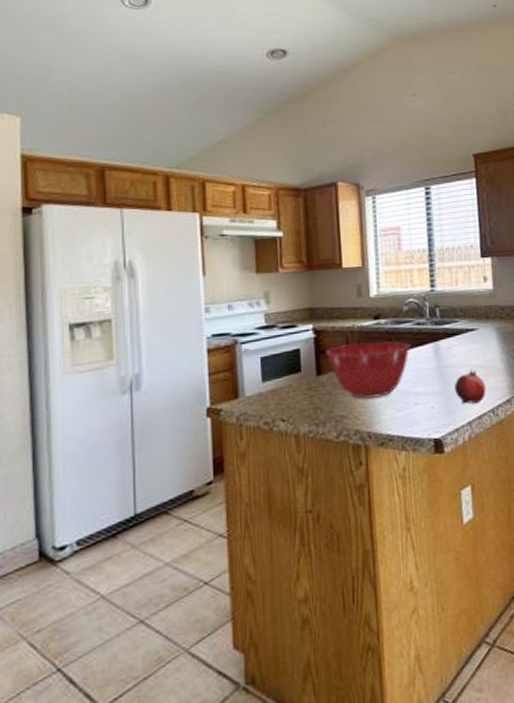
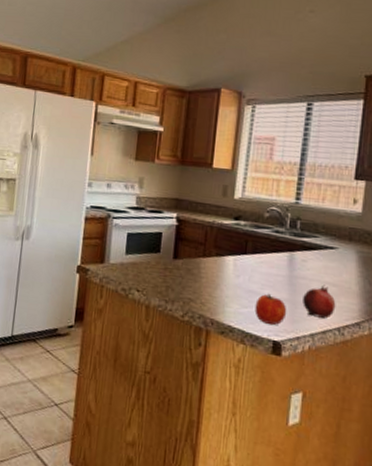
mixing bowl: present [326,341,411,399] -> none [185,237,266,291]
fruit: none [410,390,442,423] -> present [255,293,287,325]

